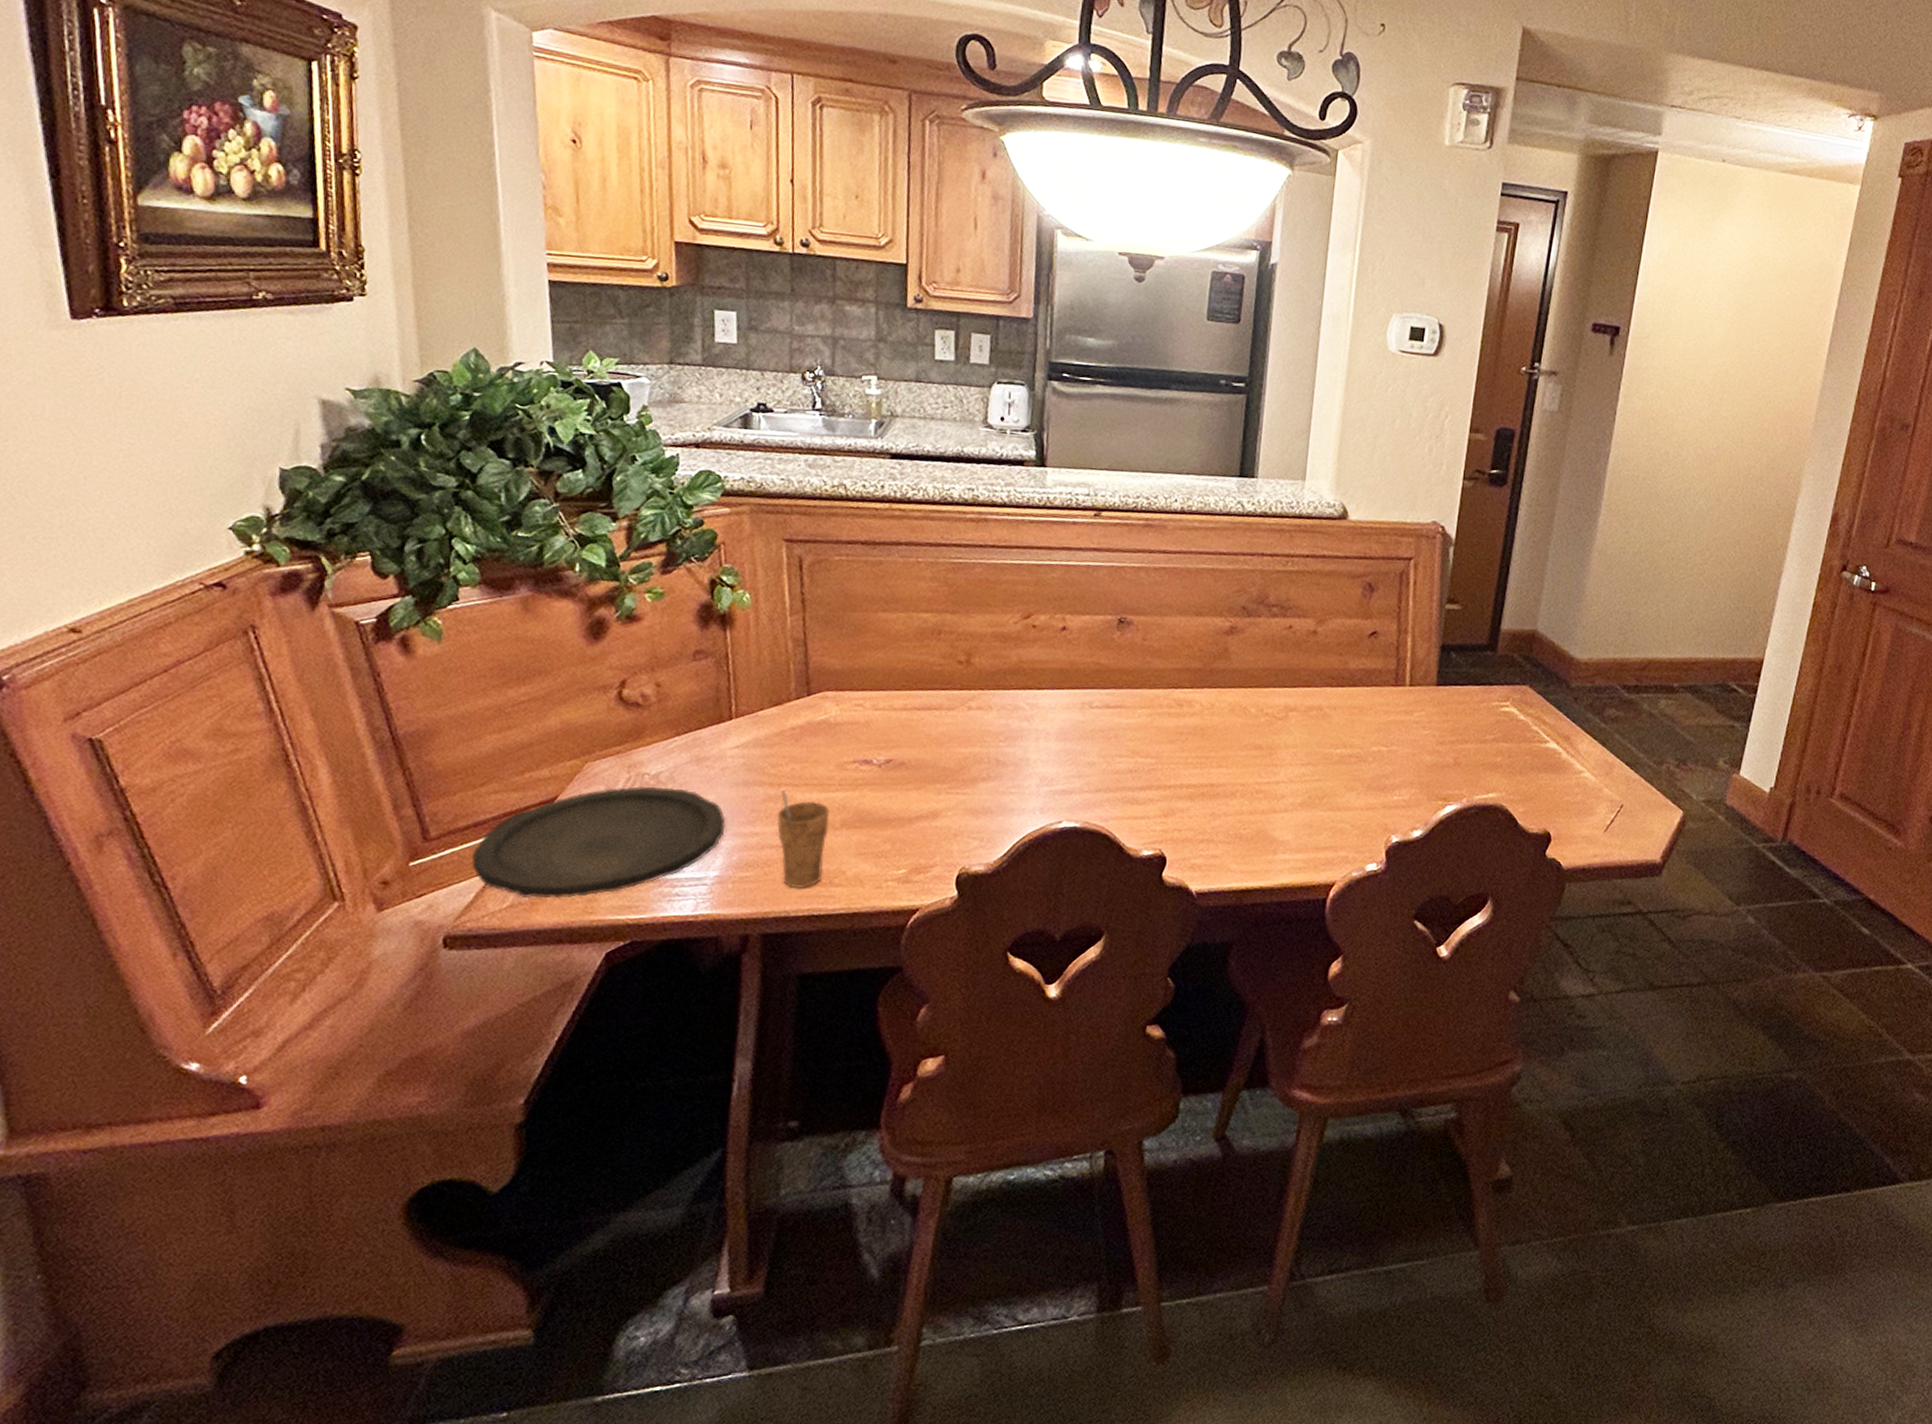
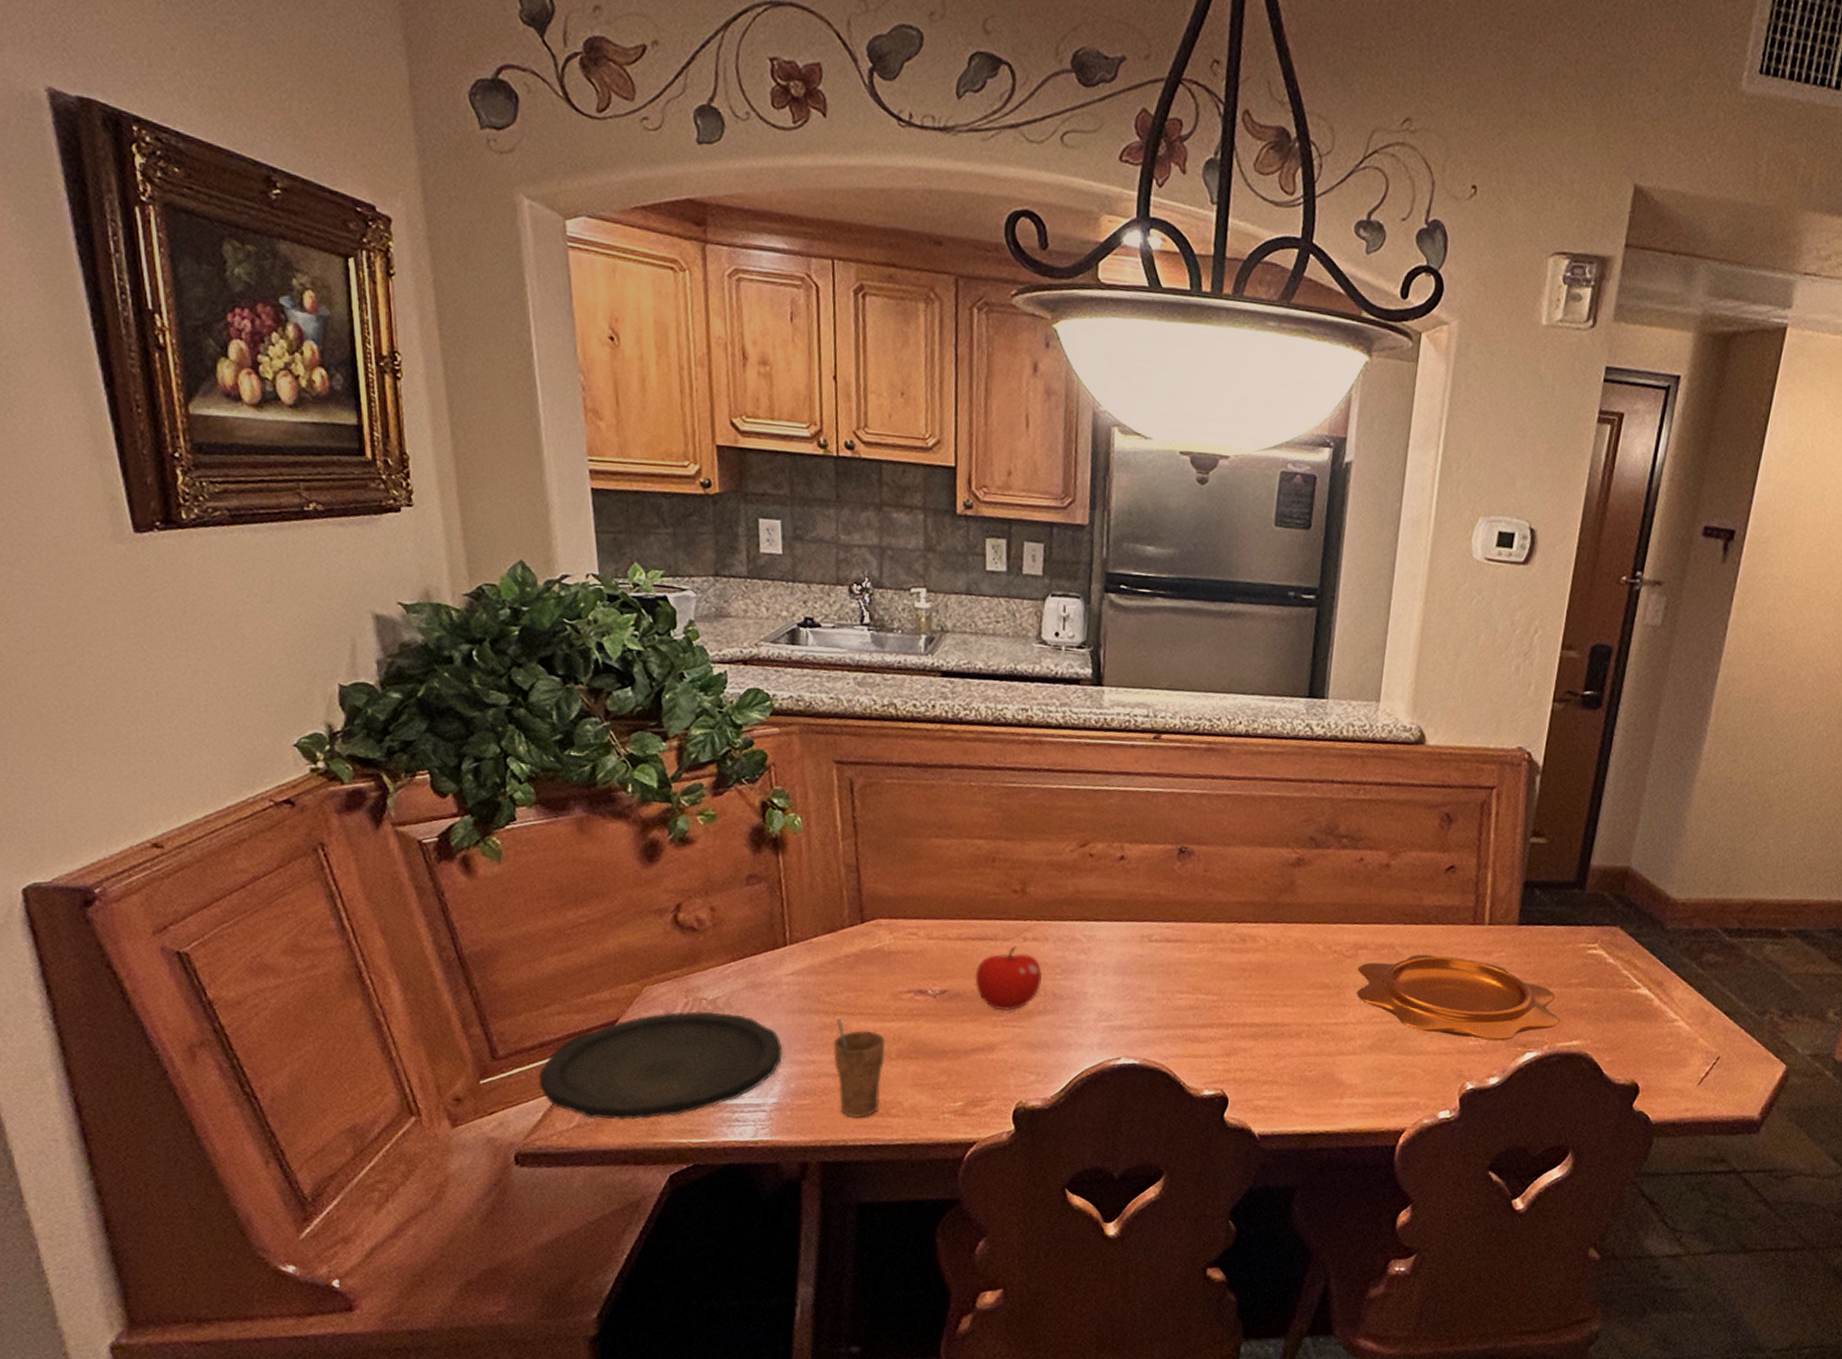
fruit: none [919,715,986,778] -> present [974,946,1042,1011]
decorative bowl: none [1287,715,1477,796] -> present [1356,954,1560,1041]

